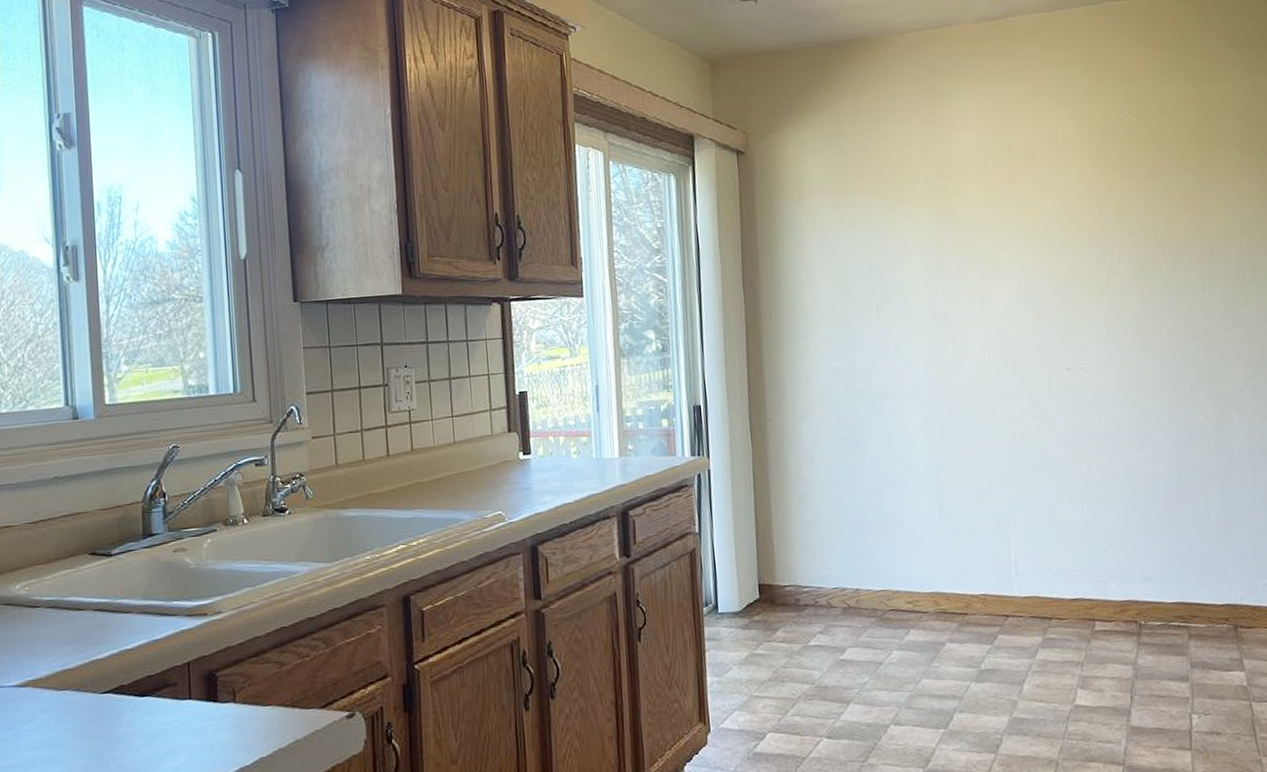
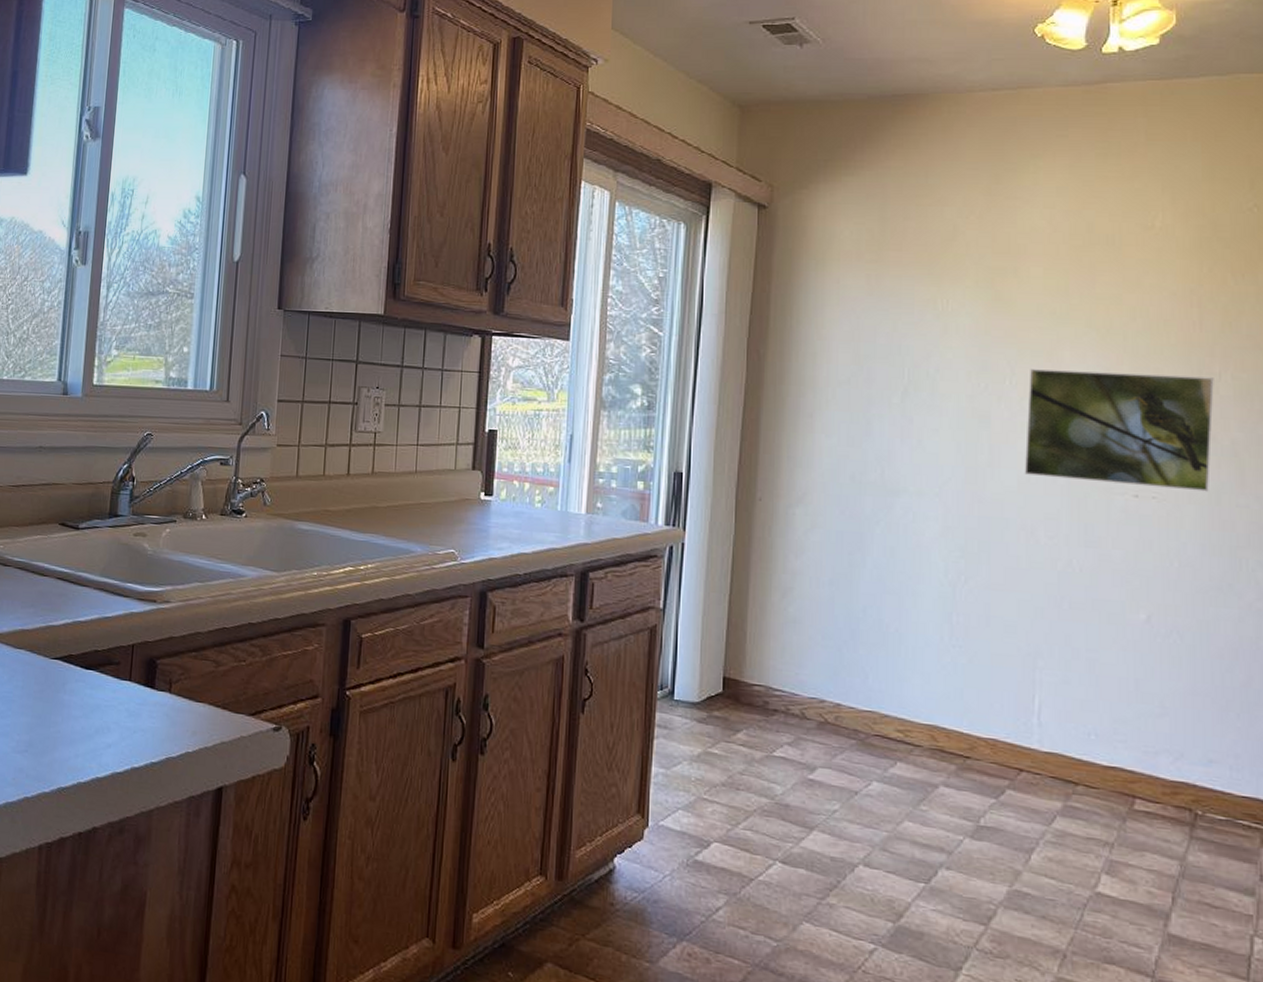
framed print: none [976,261,1121,364] -> present [1024,369,1214,492]

